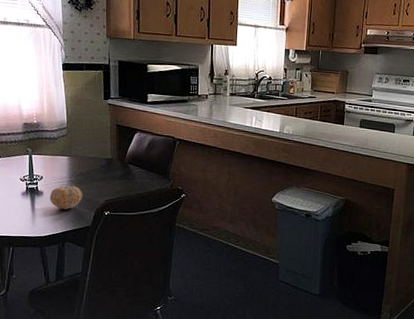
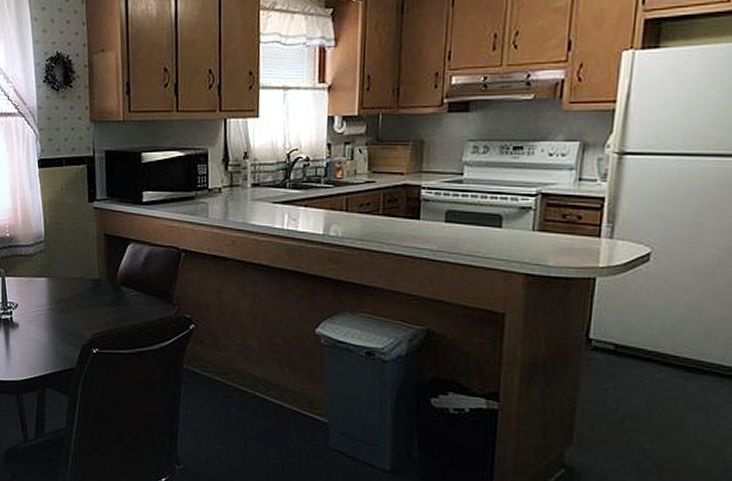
fruit: present [49,185,83,210] -> none [26,315,66,346]

